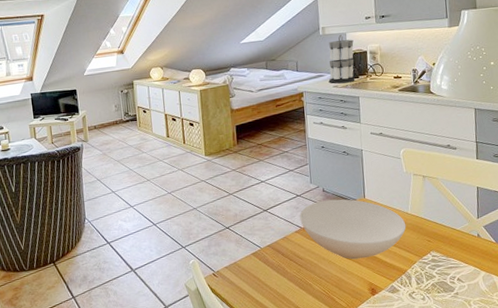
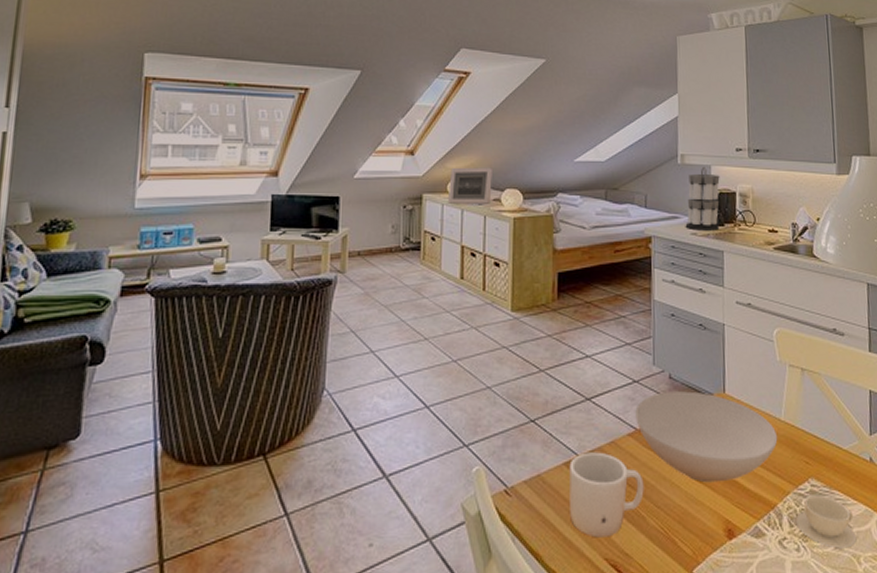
picture frame: none [151,55,182,86] -> present [447,167,494,204]
mug: none [256,244,310,300] -> present [568,452,644,538]
teacup: none [421,261,468,297] -> present [795,494,857,549]

